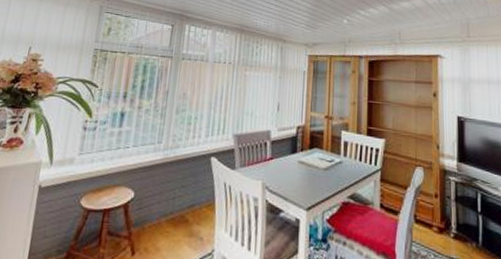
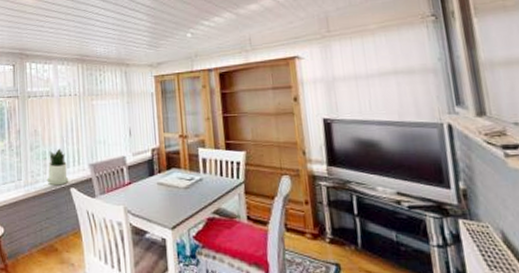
planter: none [188,115,211,153] -> present [46,148,69,186]

